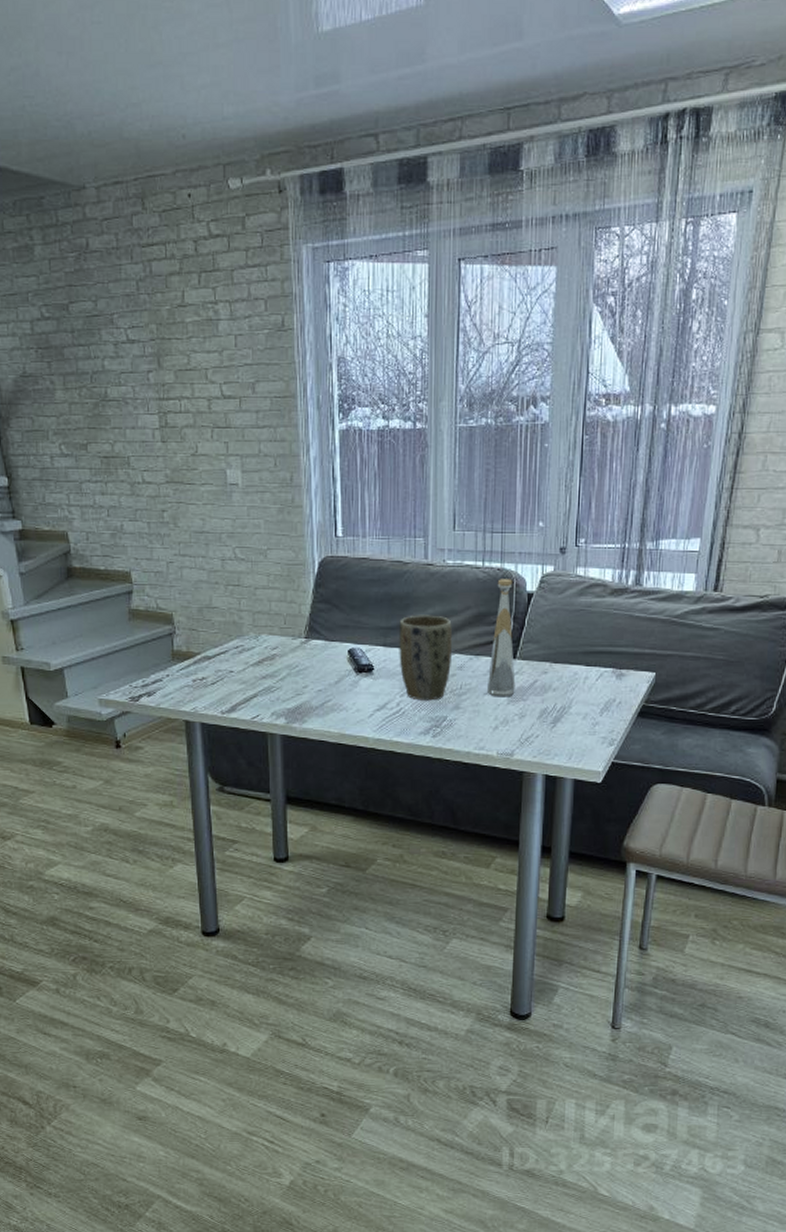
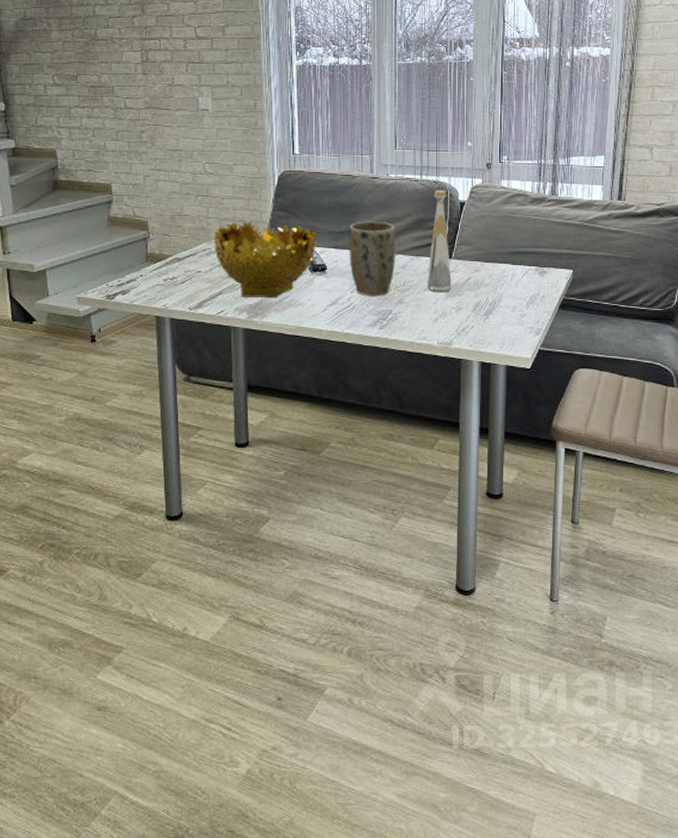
decorative bowl: none [247,615,362,702] -> present [214,221,316,299]

